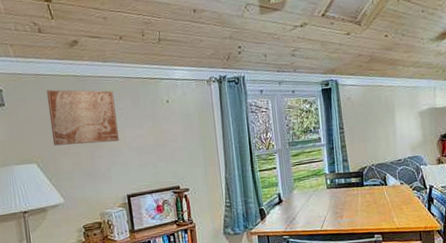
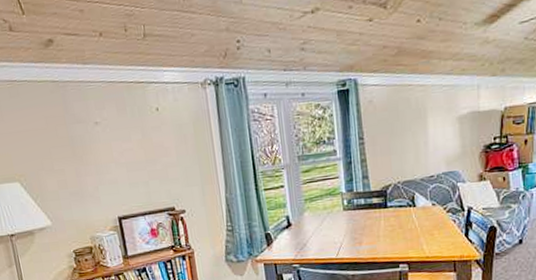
wall art: present [46,89,119,146] -> none [23,97,106,162]

